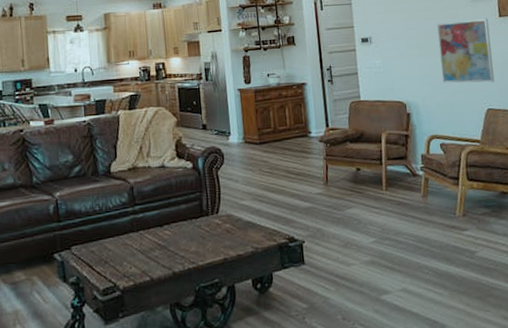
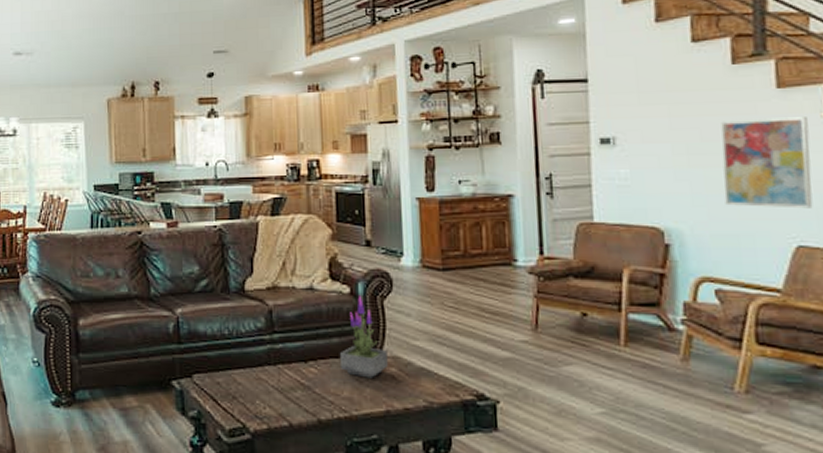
potted plant: none [188,169,224,234] -> present [340,295,388,378]

